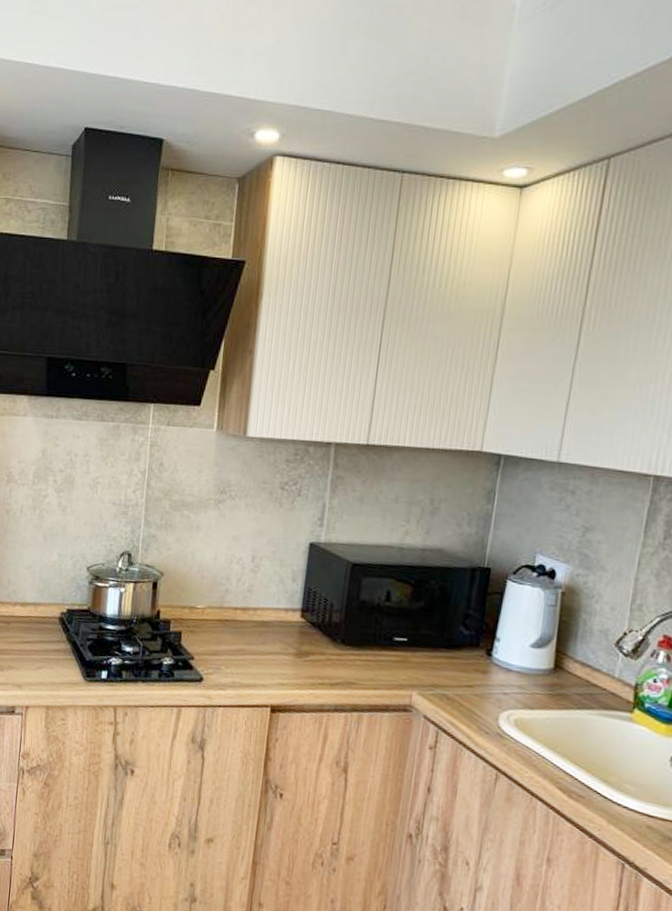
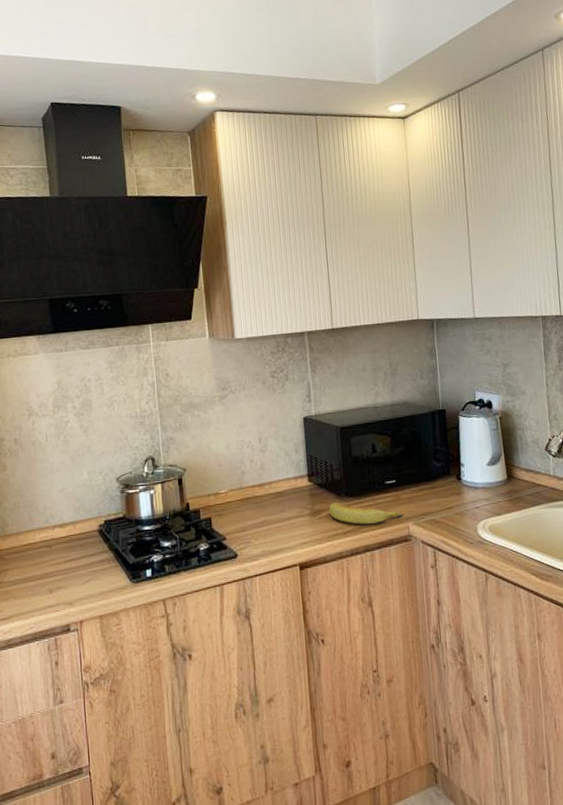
banana: none [317,647,408,683] -> present [328,502,403,525]

